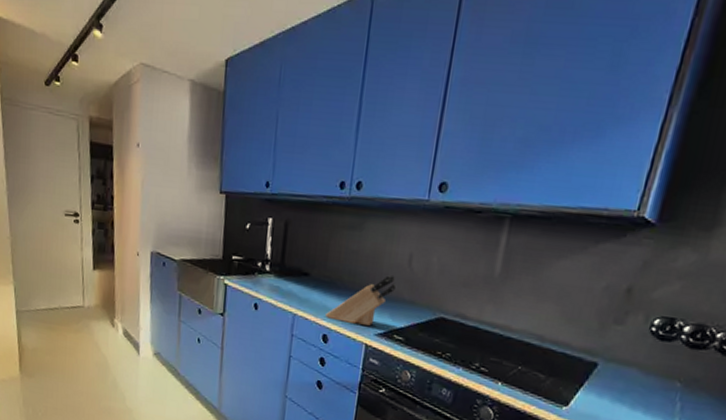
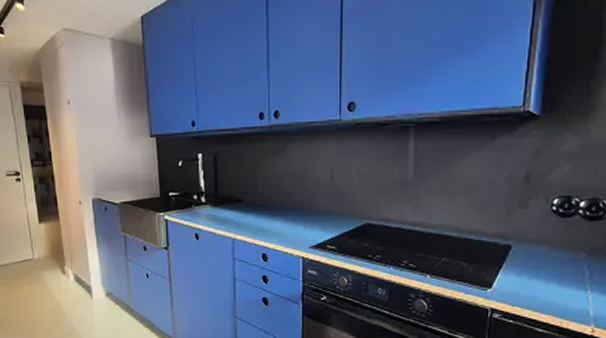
knife block: present [325,274,397,326] -> none [262,190,323,240]

